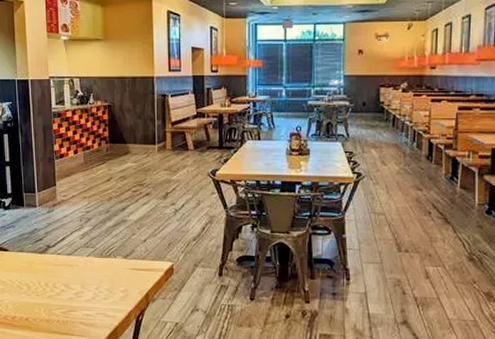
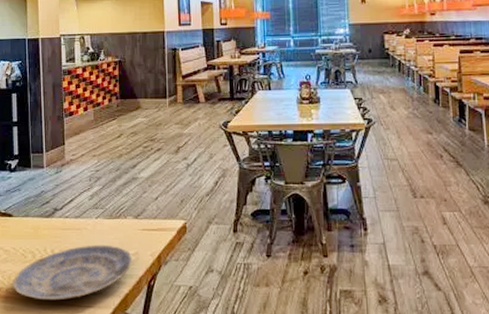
plate: none [10,280,122,329] -> present [13,245,132,300]

